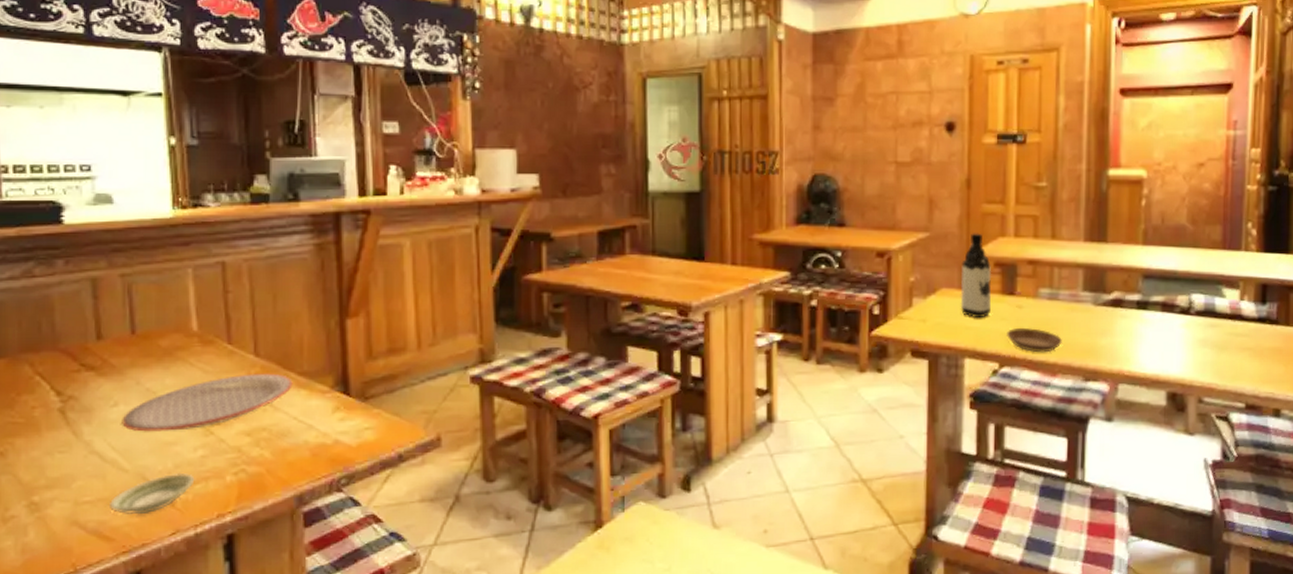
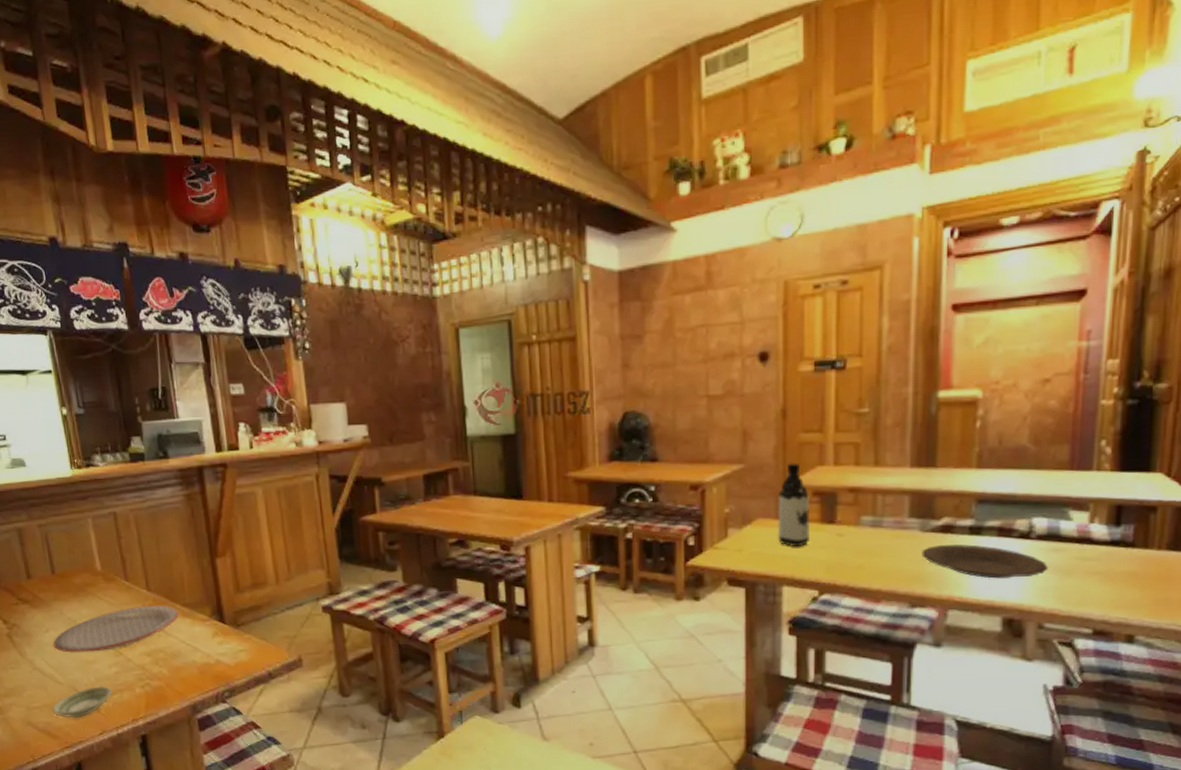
saucer: present [1007,328,1062,353] -> none [827,556,886,580]
plate: none [1094,319,1206,353] -> present [922,544,1048,579]

